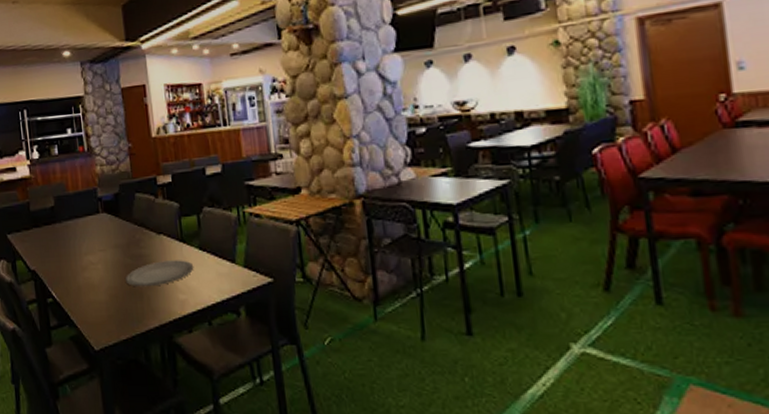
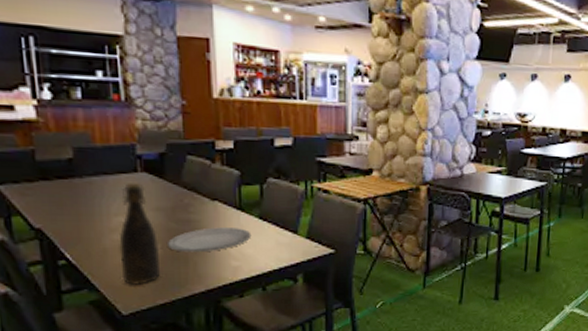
bottle: none [89,222,123,320] -> present [119,181,161,285]

